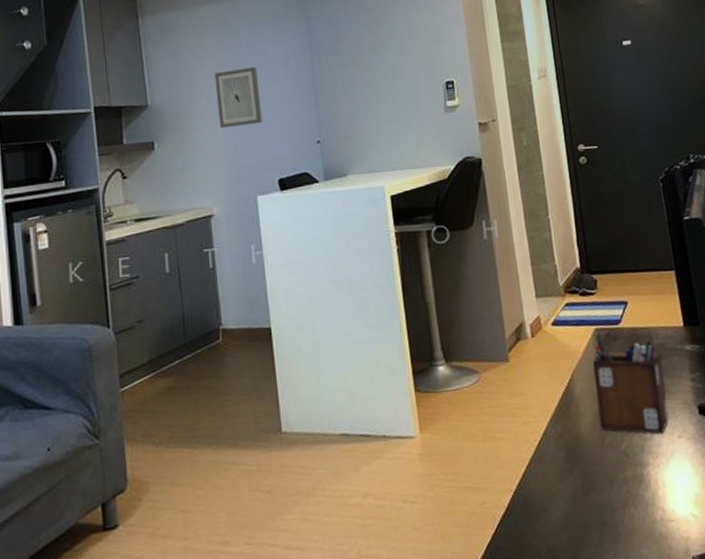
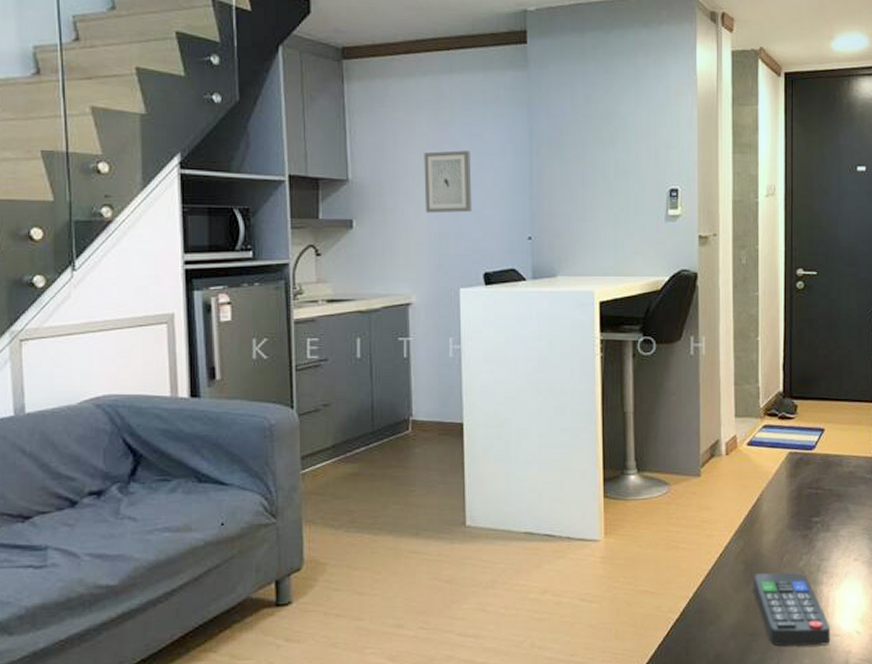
remote control: none [576,455,667,537] -> present [754,572,831,646]
desk organizer: present [592,332,669,434] -> none [781,456,850,556]

